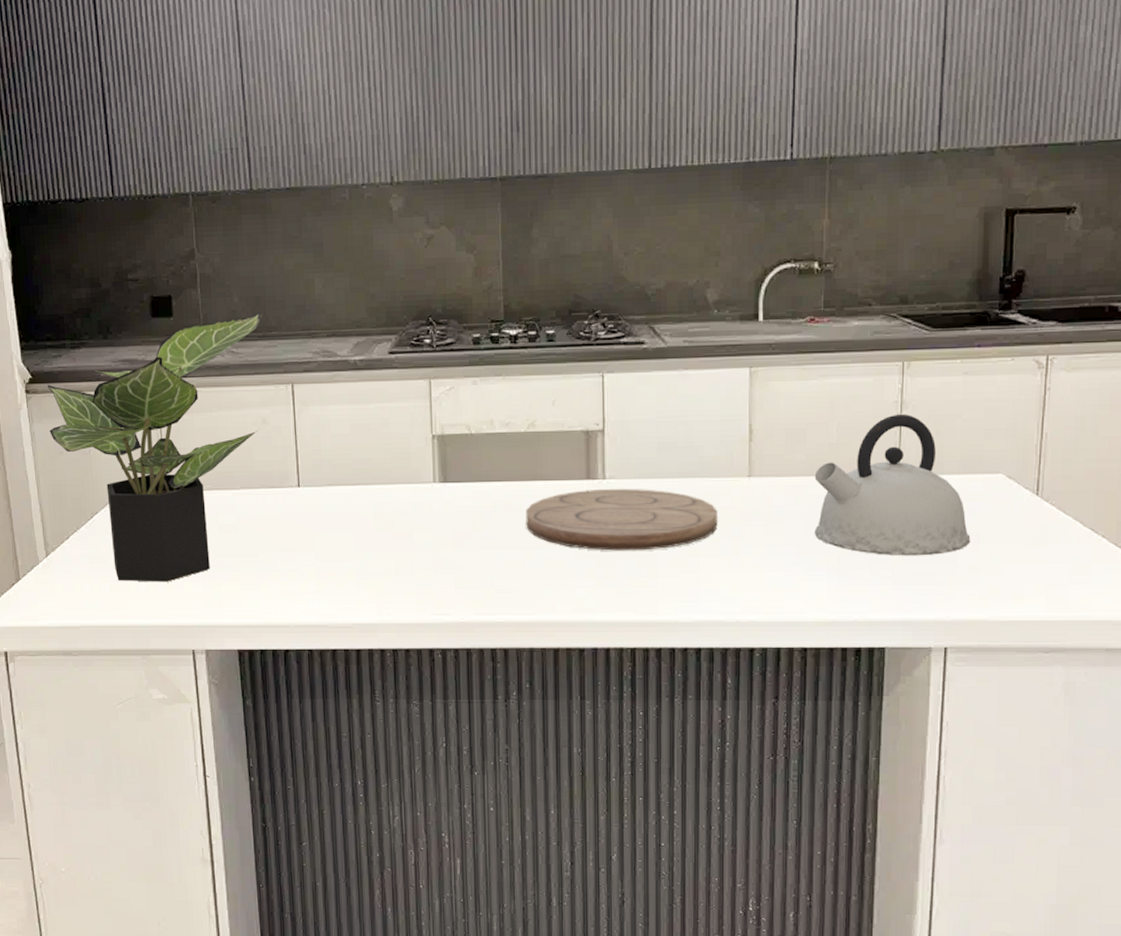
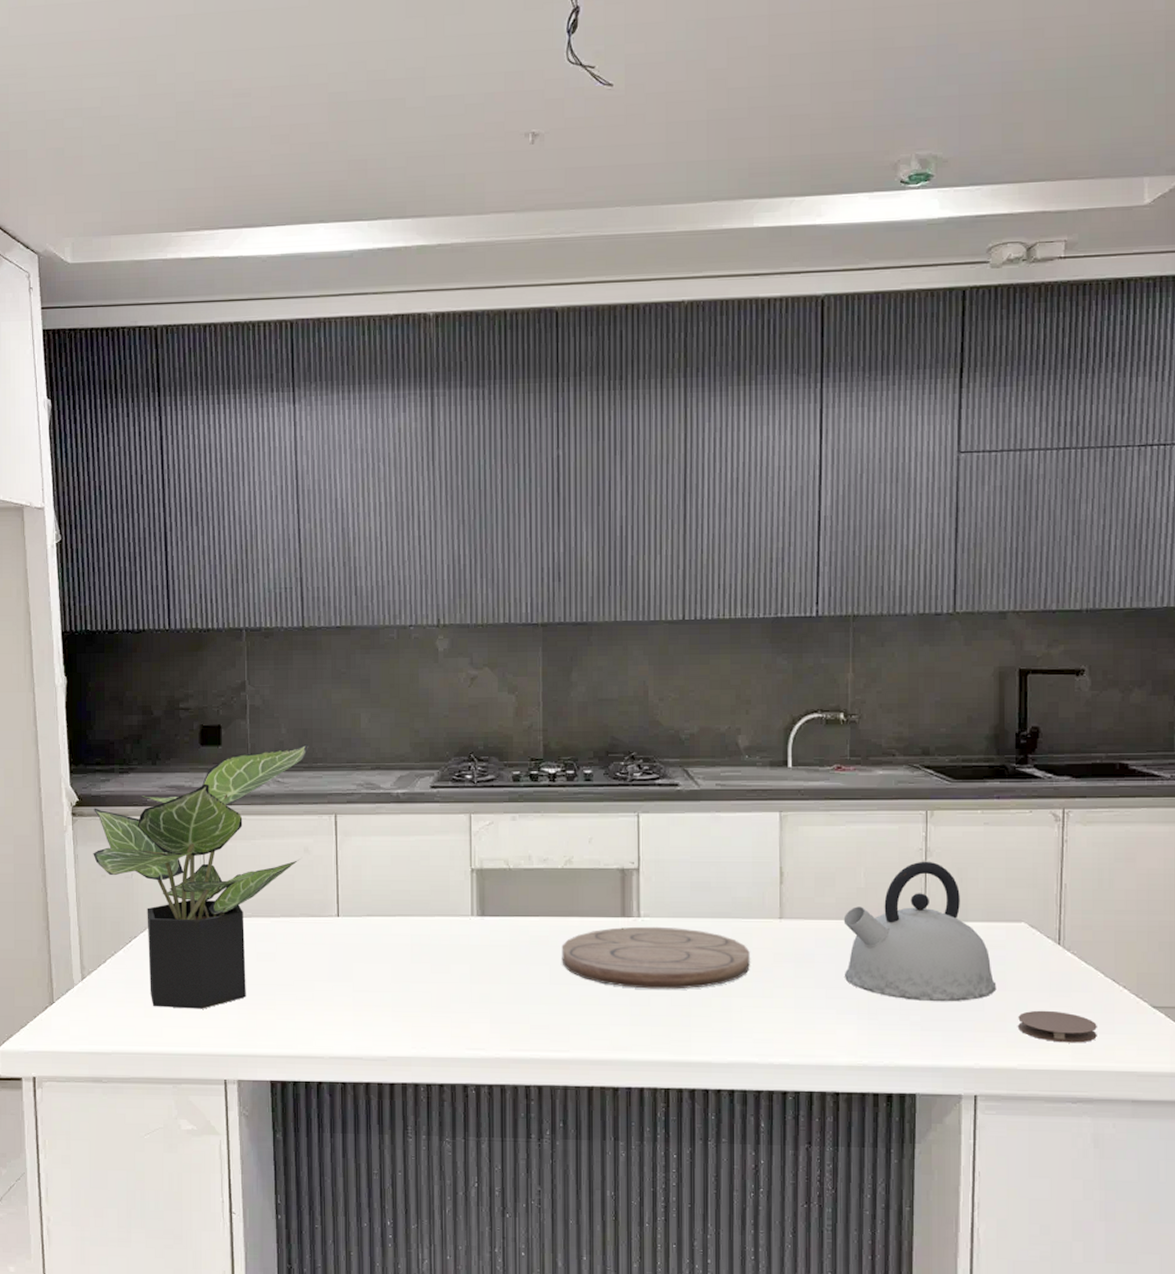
coaster: none [992,562,1073,594] -> present [1018,1010,1097,1043]

